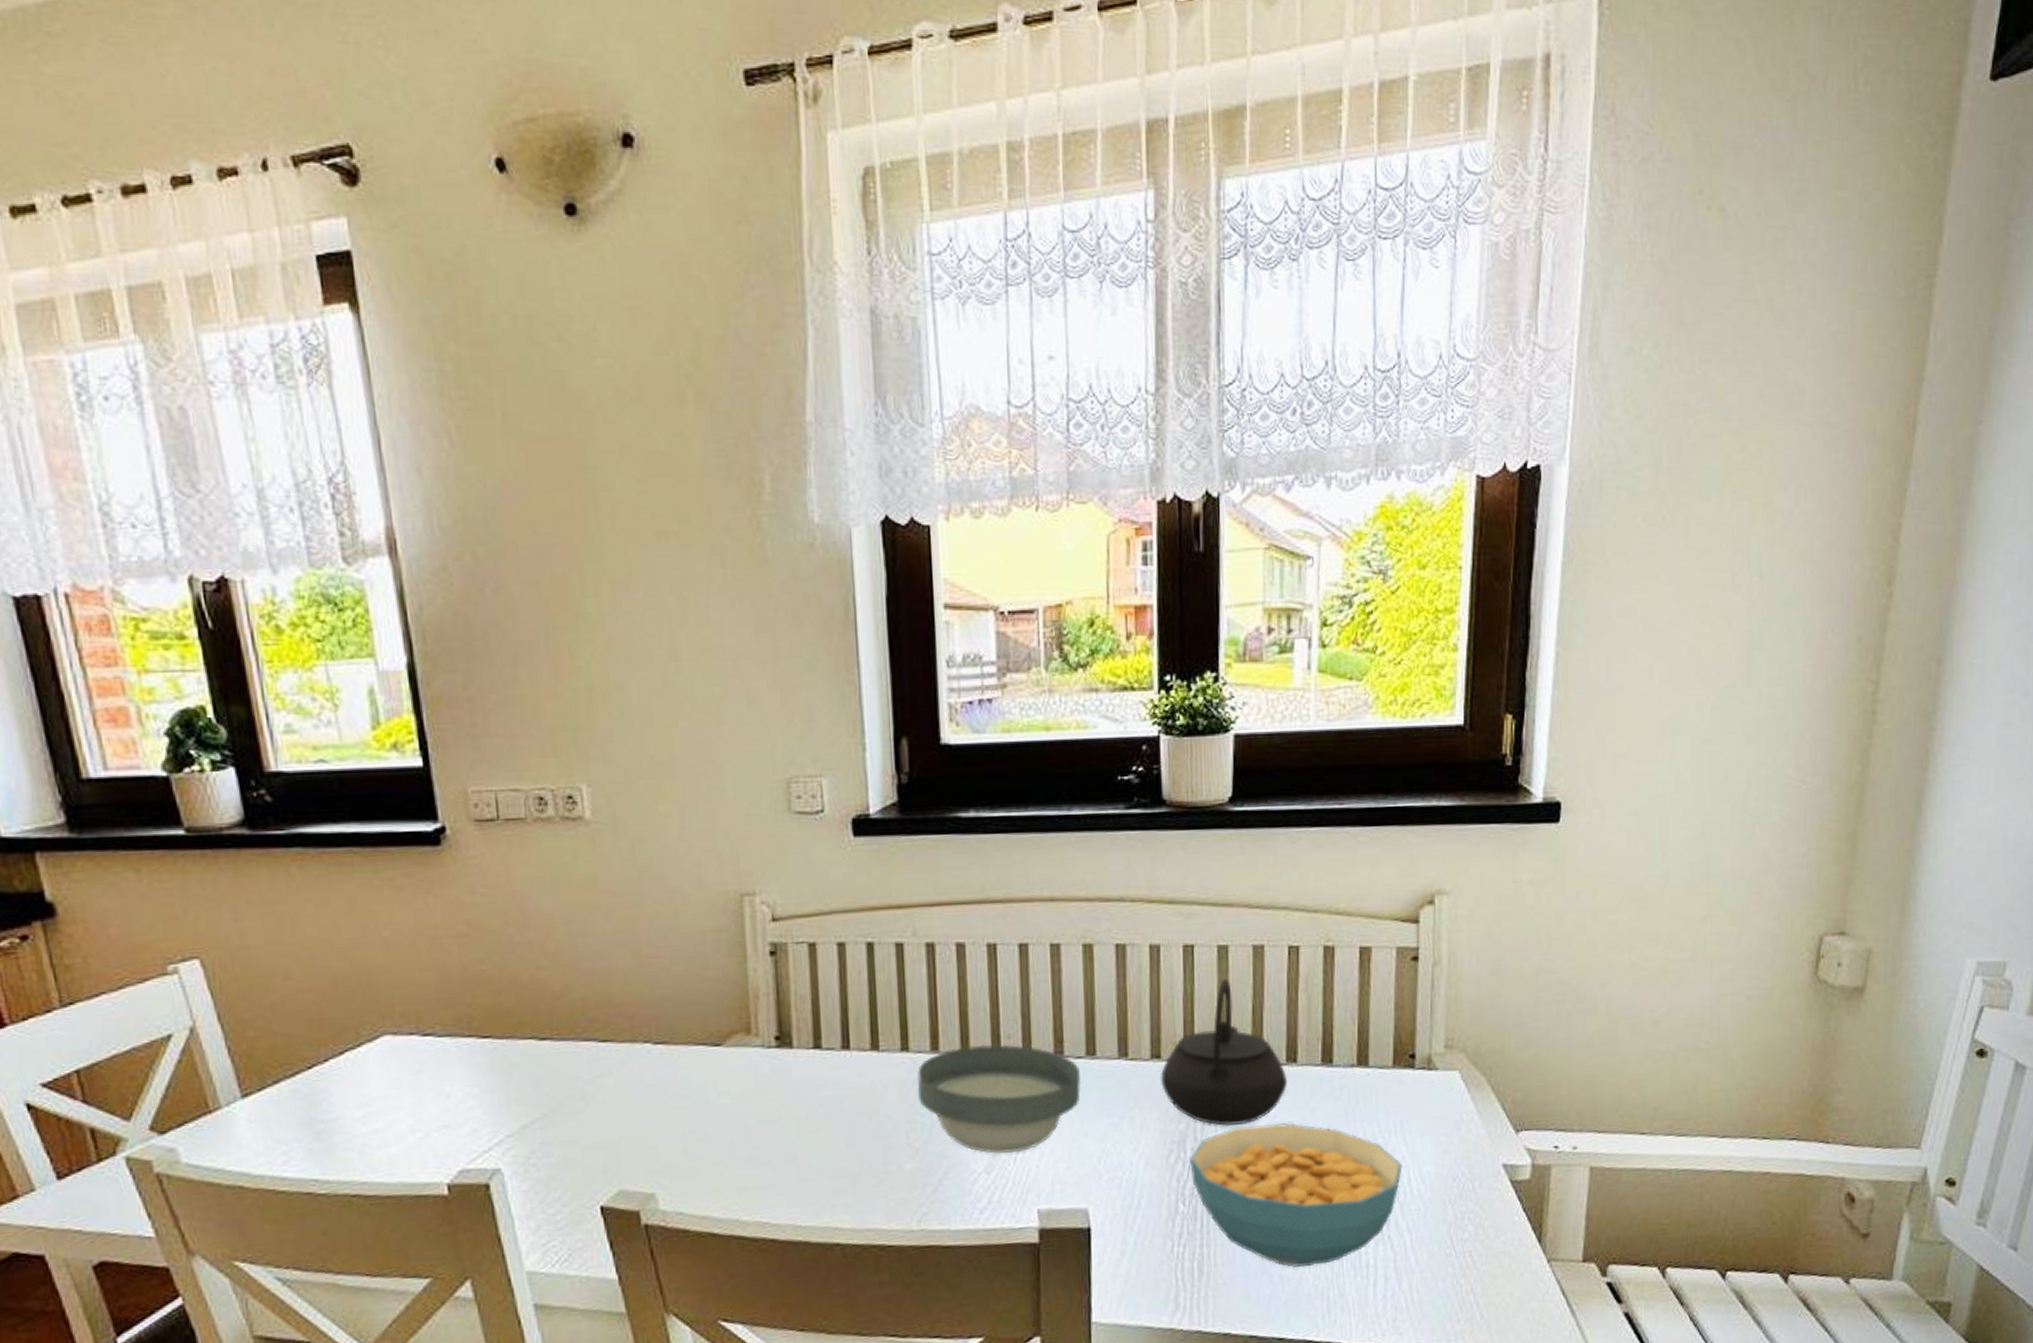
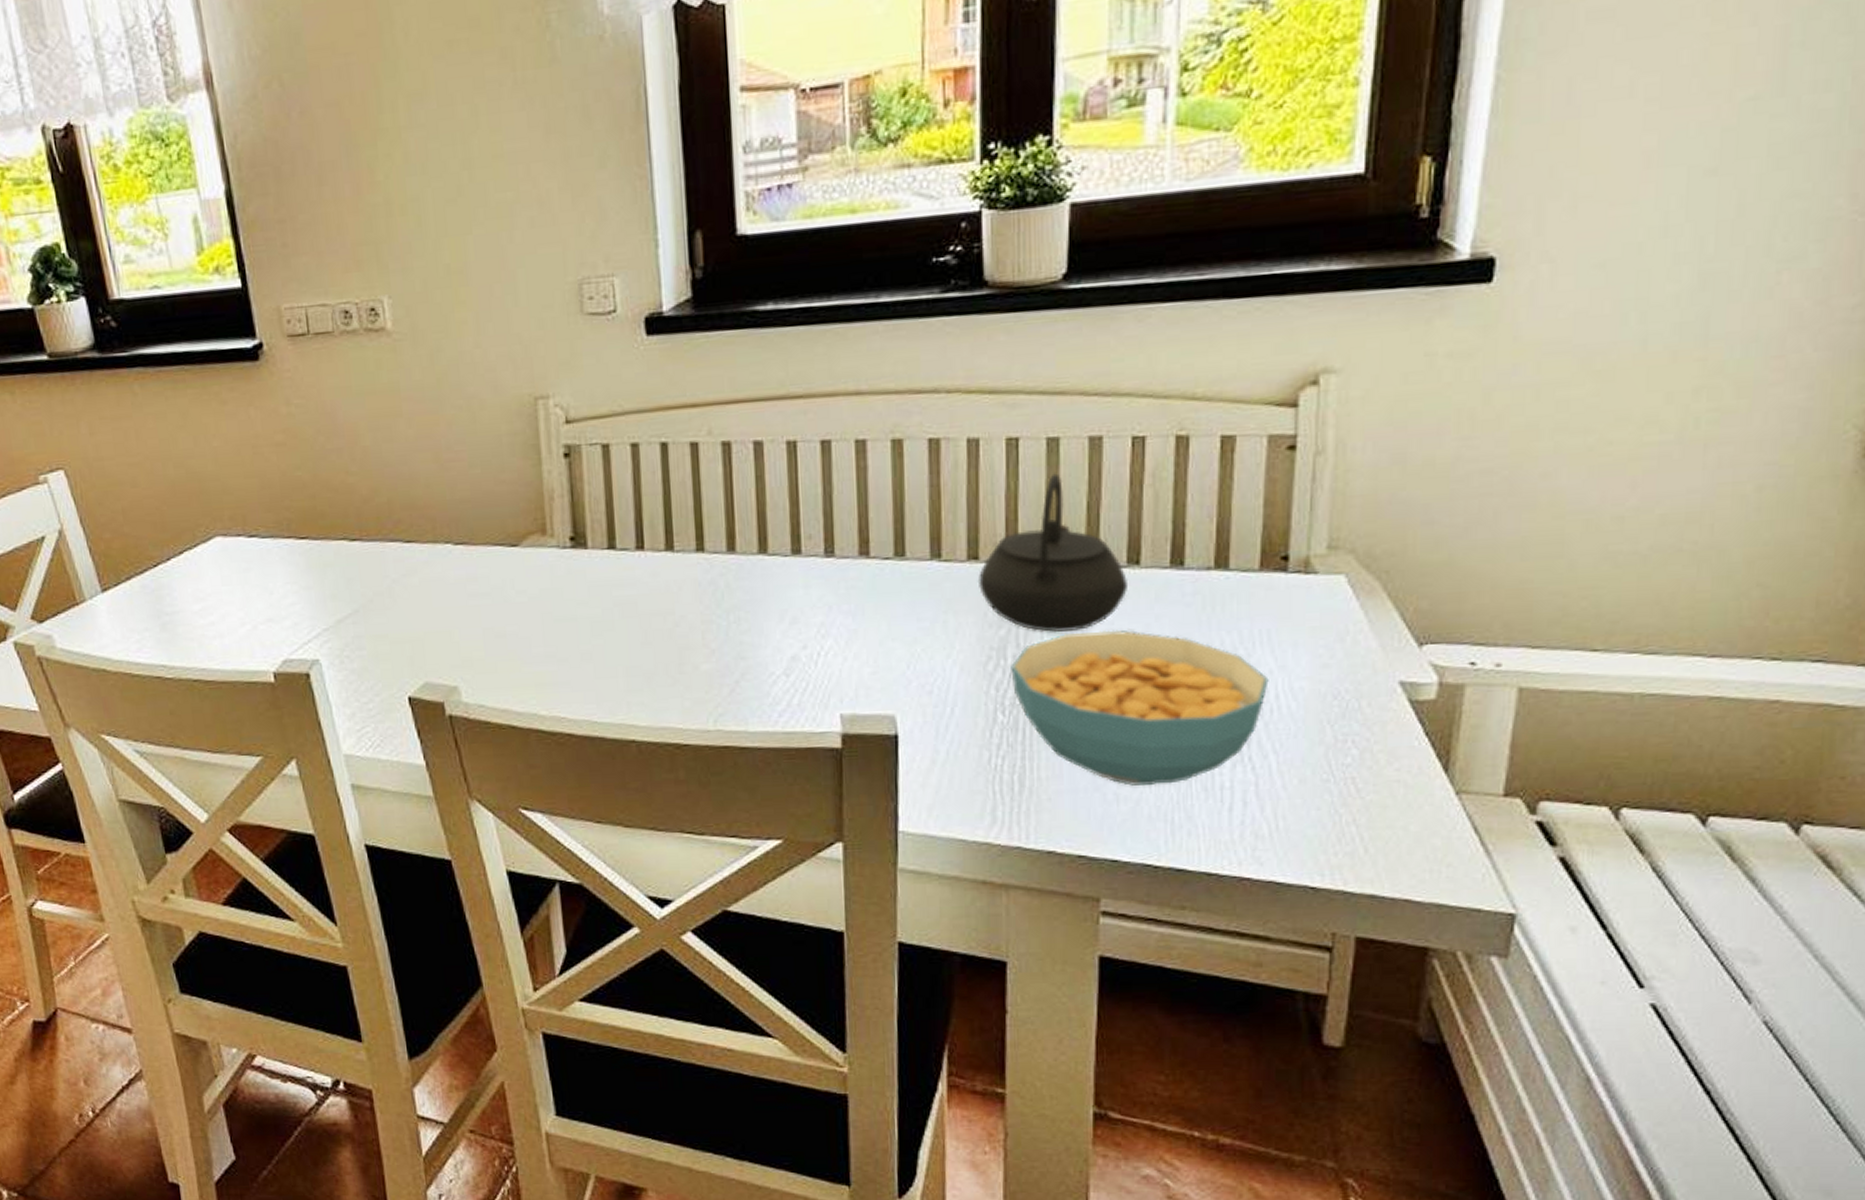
bowl: present [917,1044,1082,1154] -> none [713,544,889,657]

